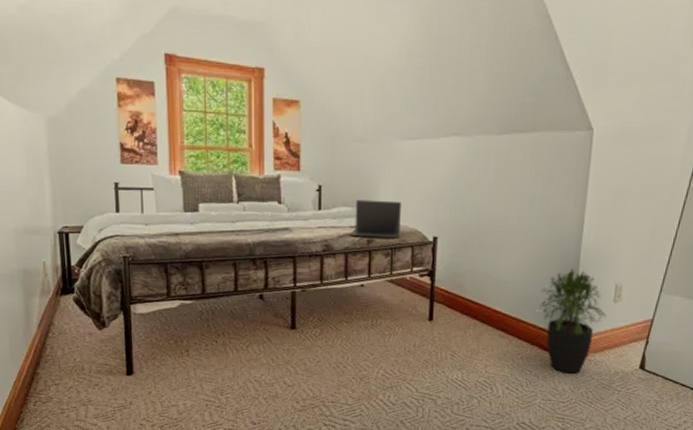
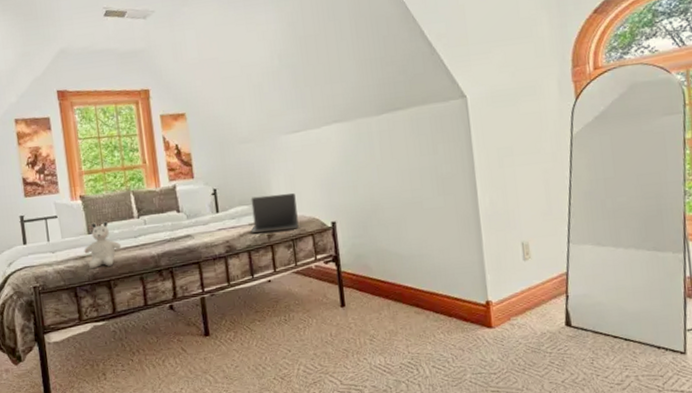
stuffed animal: none [178,201,218,248] -> present [84,221,122,269]
potted plant: present [538,269,607,374] -> none [448,233,520,342]

